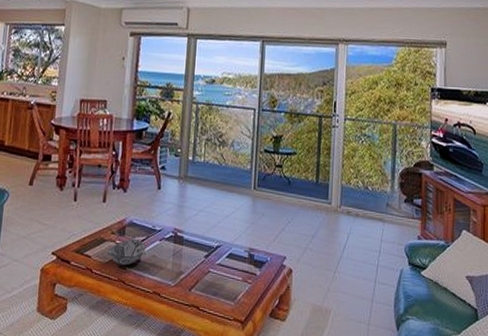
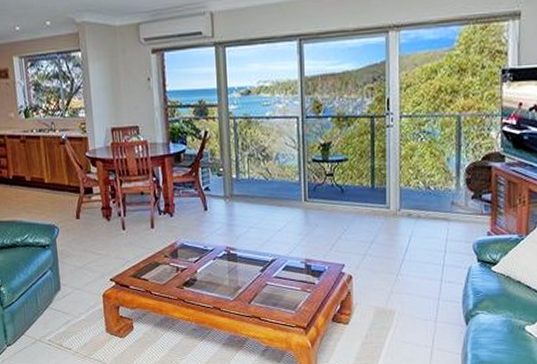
decorative bowl: present [107,239,146,266] -> none [163,261,201,286]

